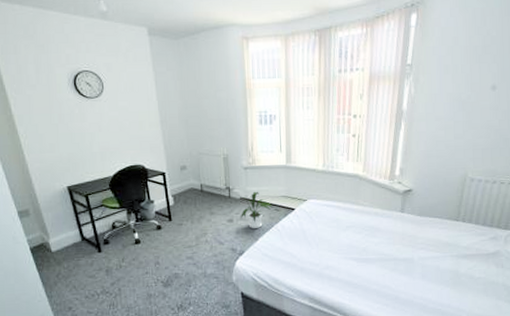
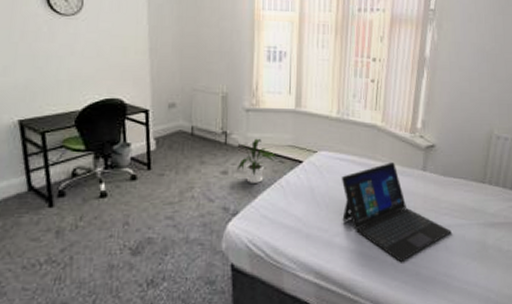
laptop: none [328,206,427,289] -> present [341,162,452,262]

